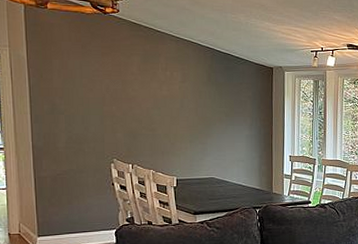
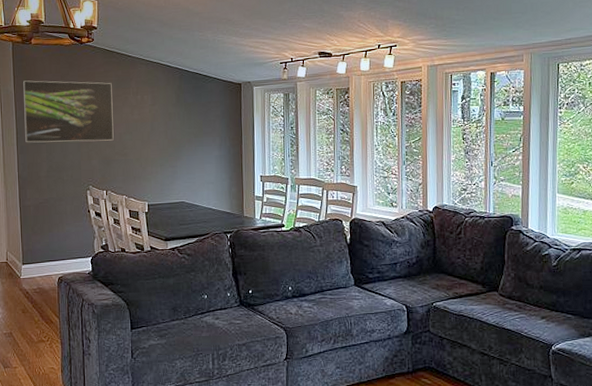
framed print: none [36,47,141,115] -> present [22,80,114,143]

